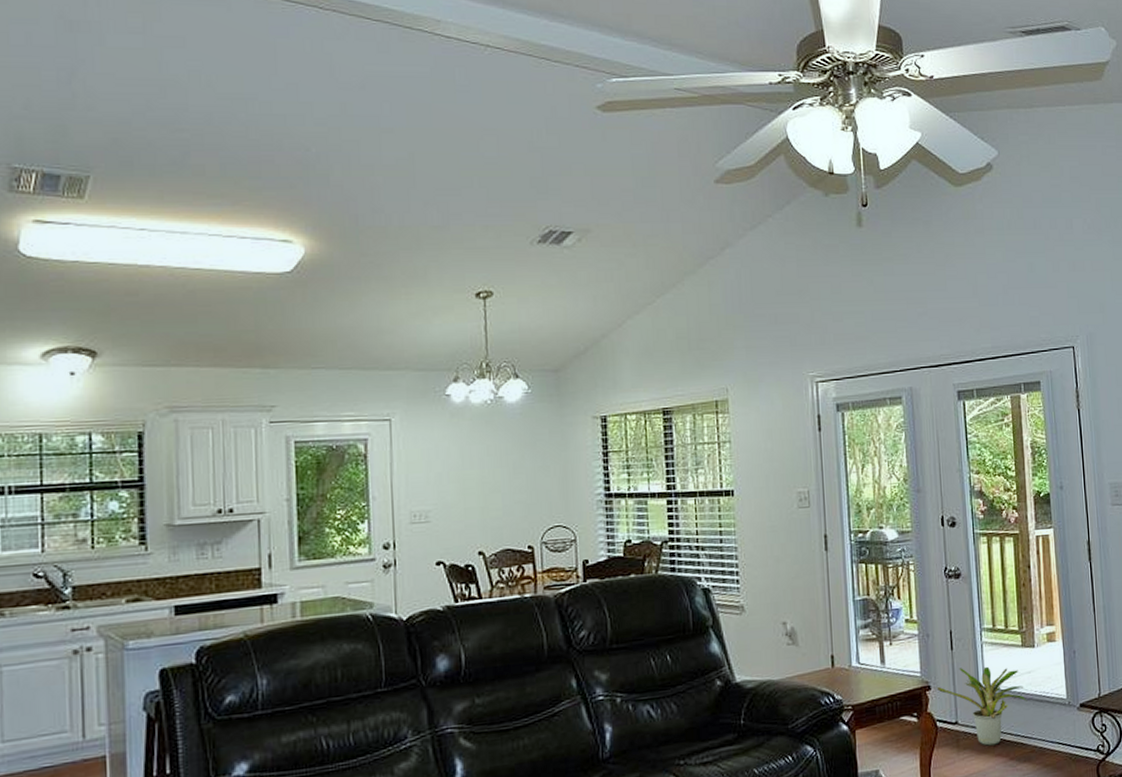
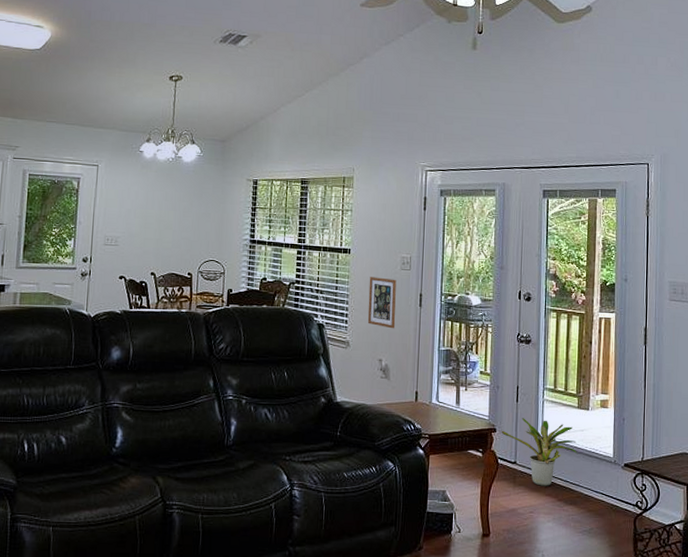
picture frame: none [760,520,799,583] -> present [367,277,396,329]

